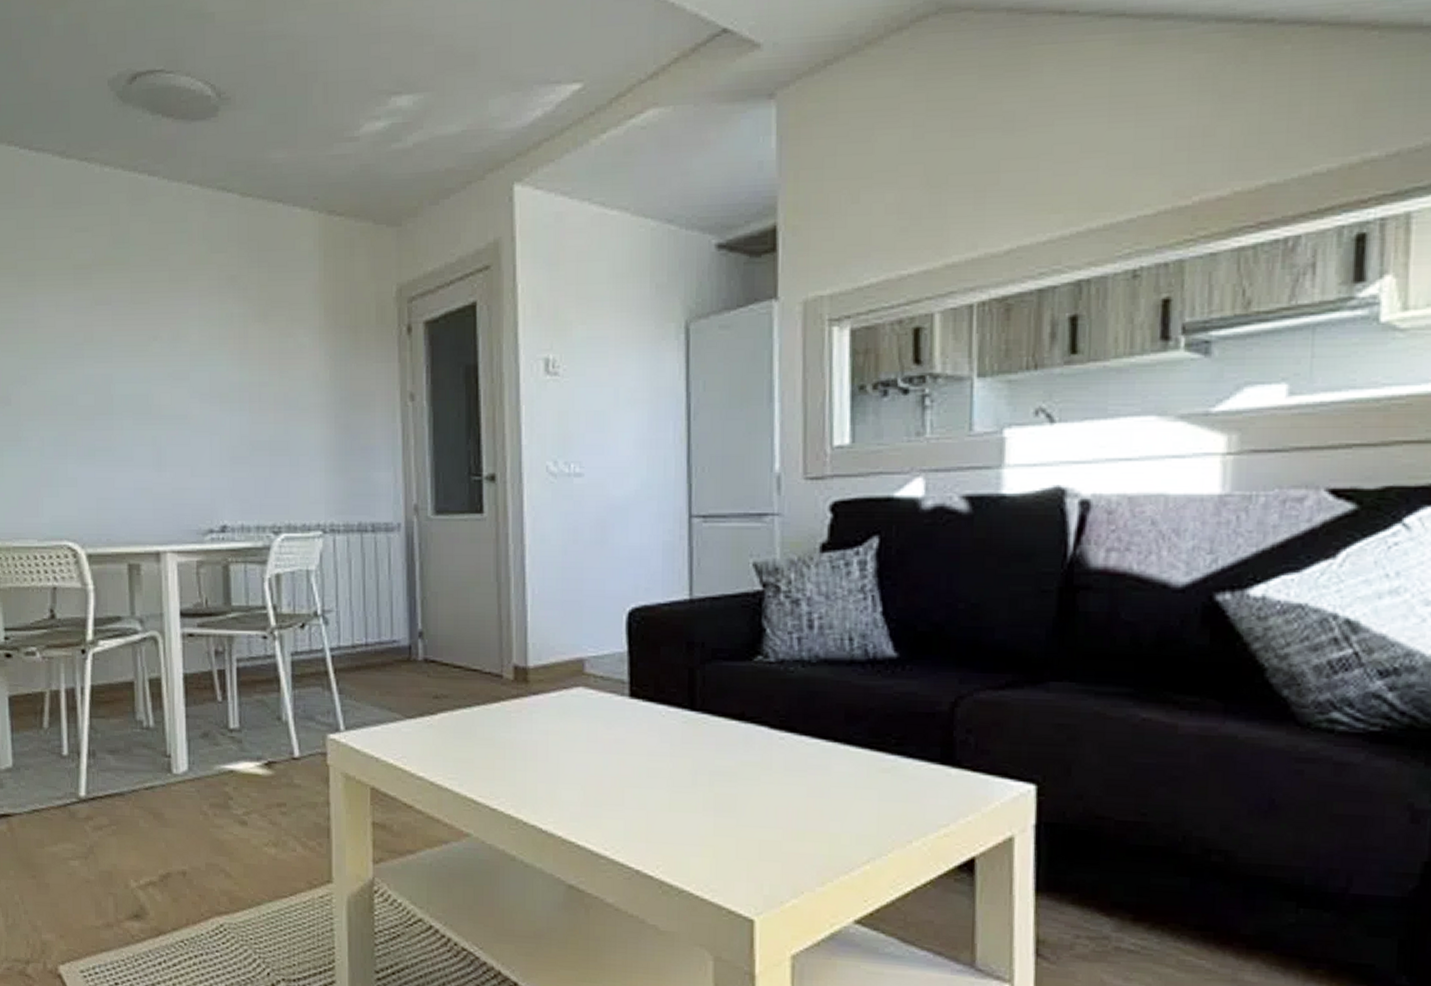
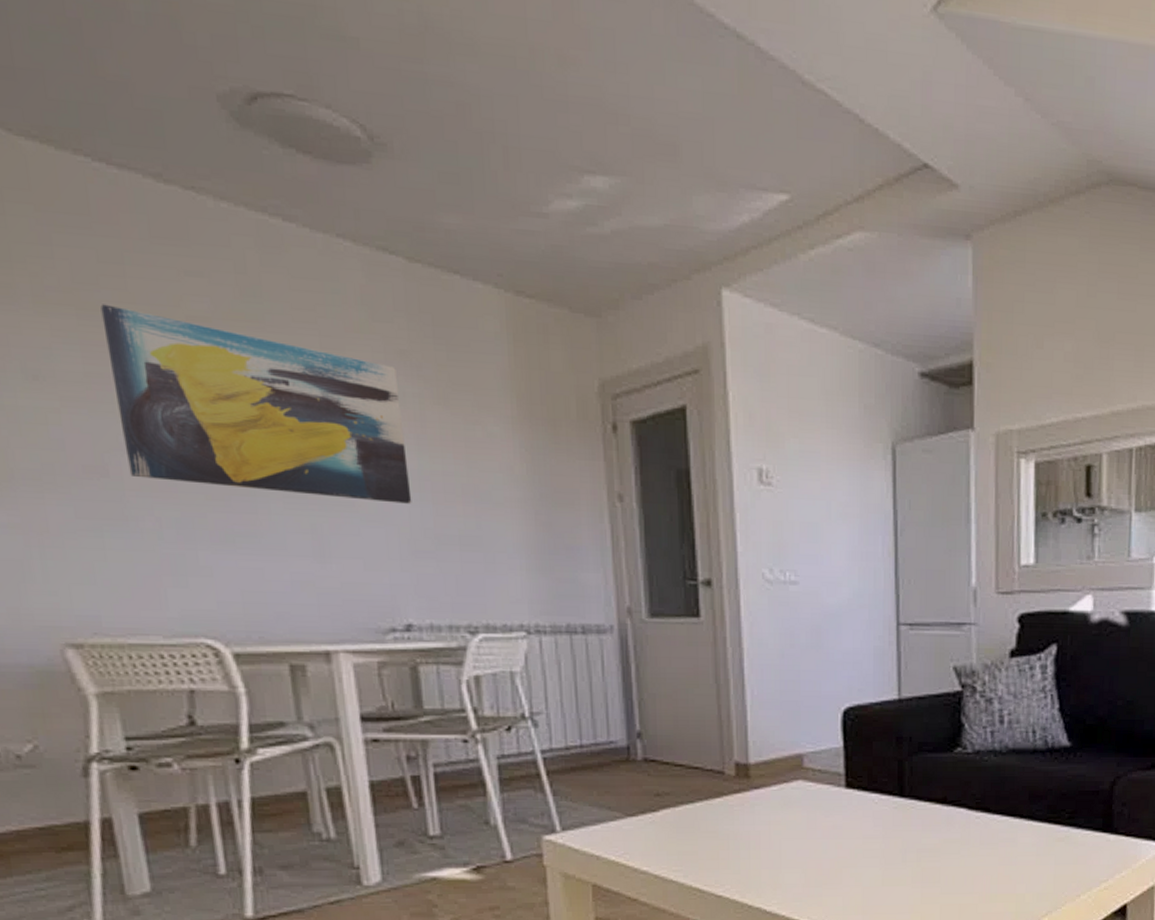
wall art: none [16,262,233,414] -> present [100,304,412,504]

